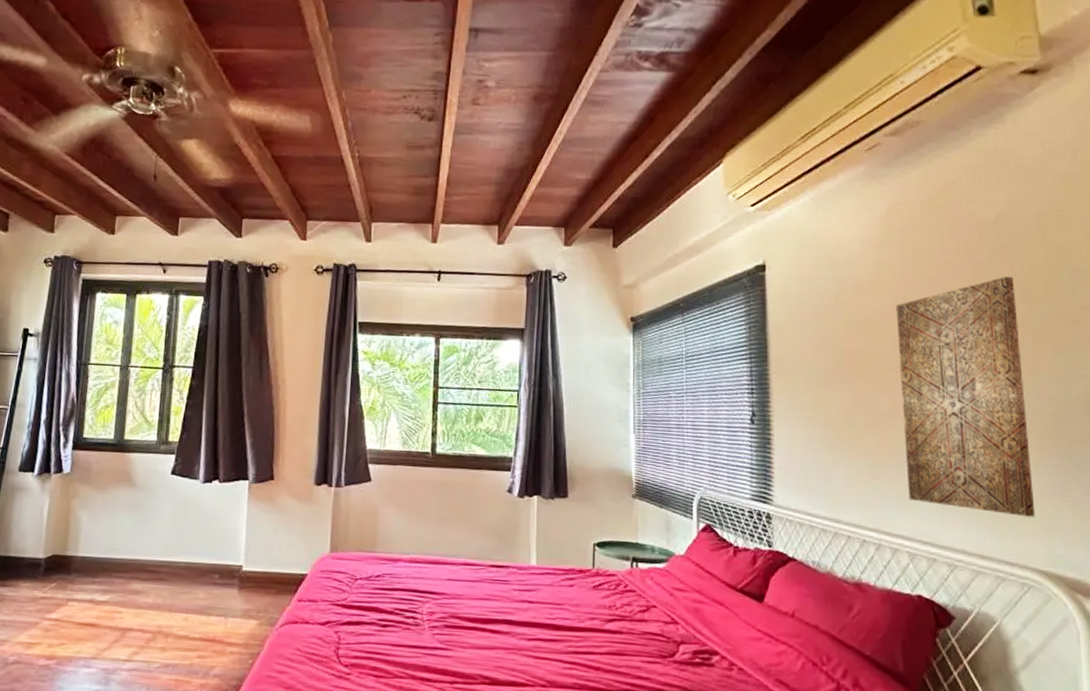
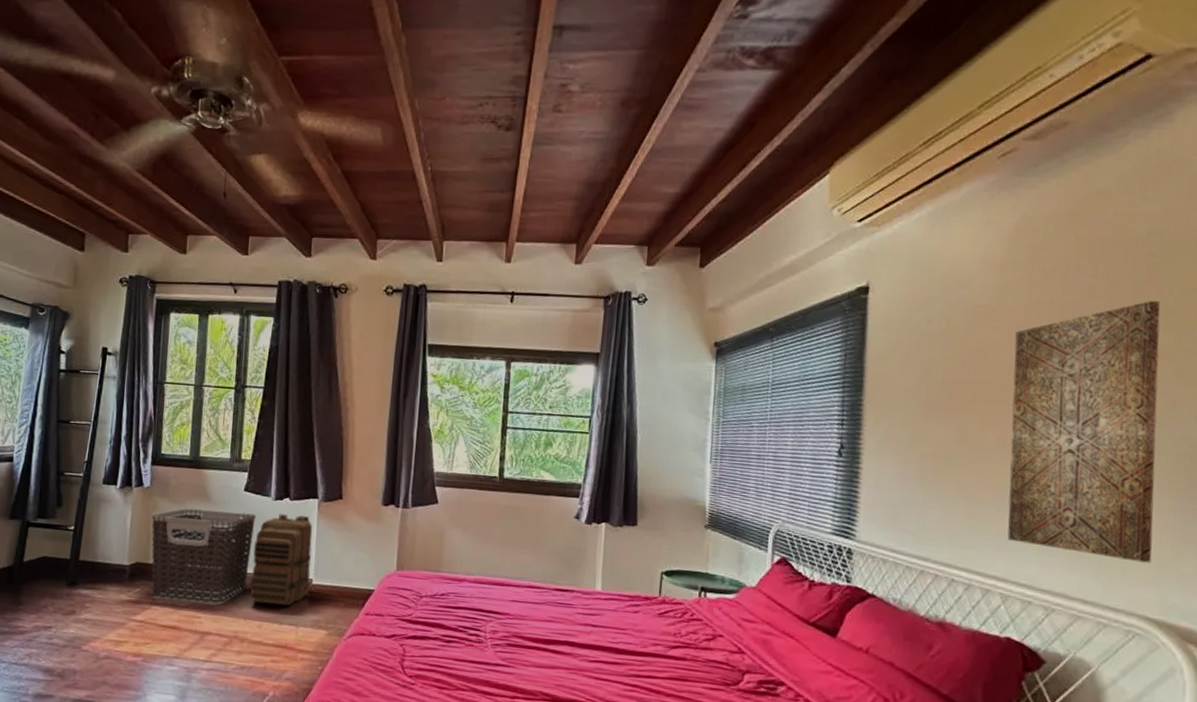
clothes hamper: none [68,495,183,599] -> present [151,508,256,606]
backpack: none [176,497,243,596] -> present [250,514,313,606]

